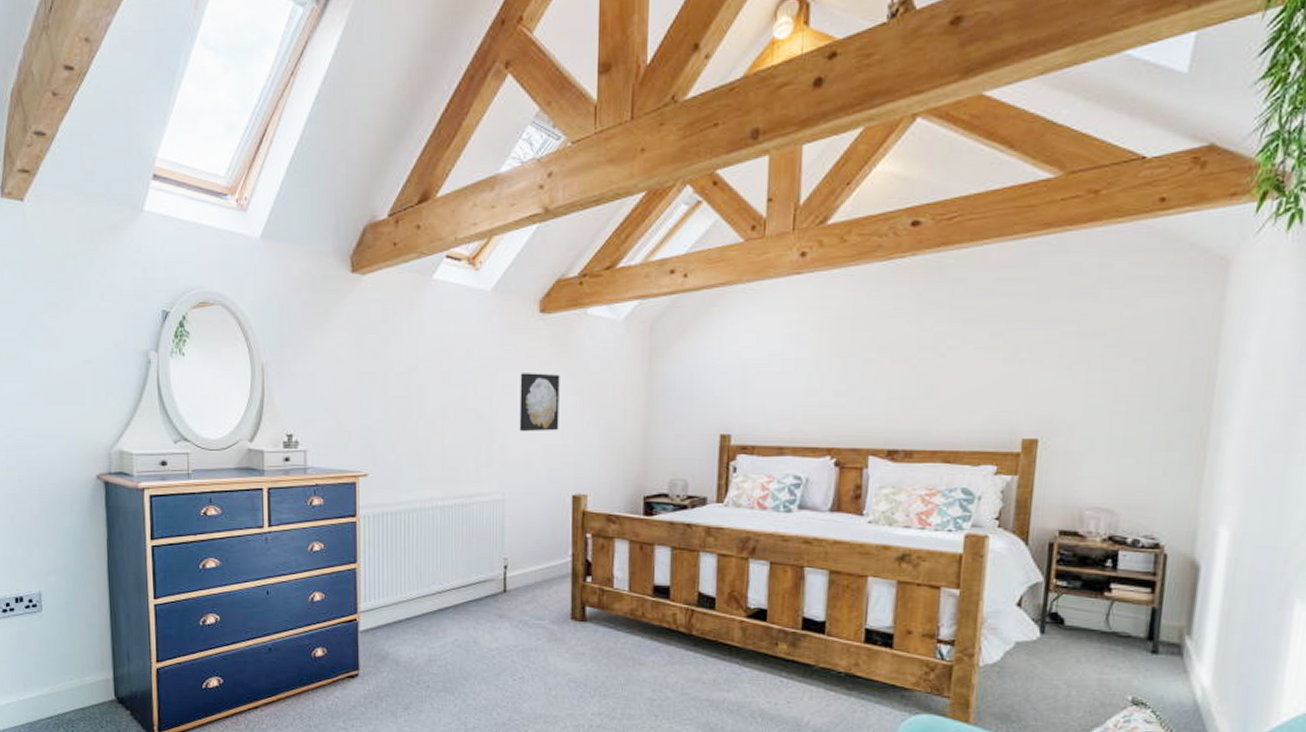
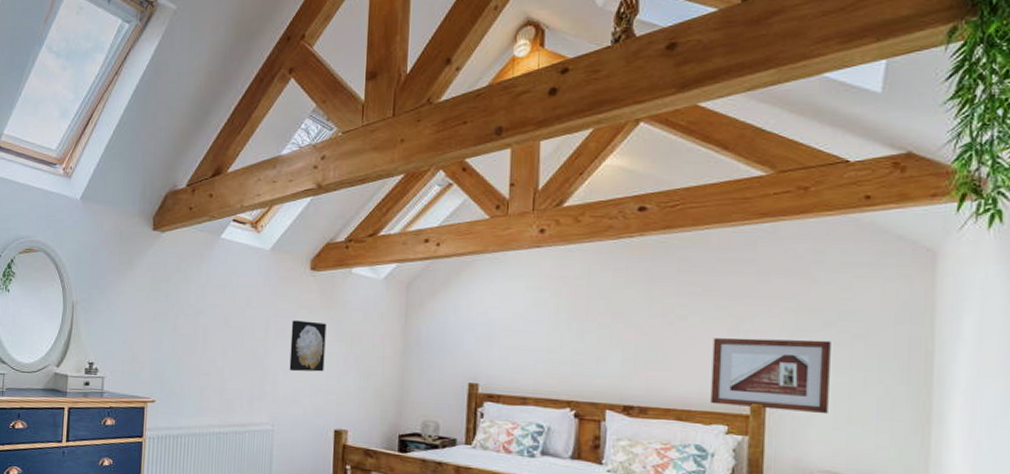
picture frame: none [980,366,1111,447] -> present [710,338,831,415]

